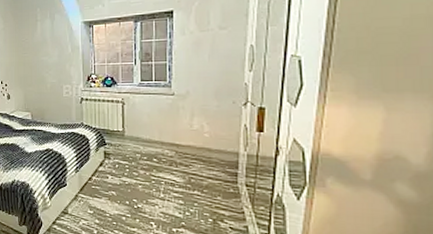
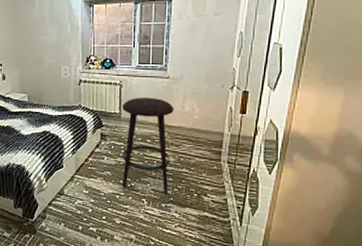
stool: none [125,114,181,218] -> present [122,97,174,194]

